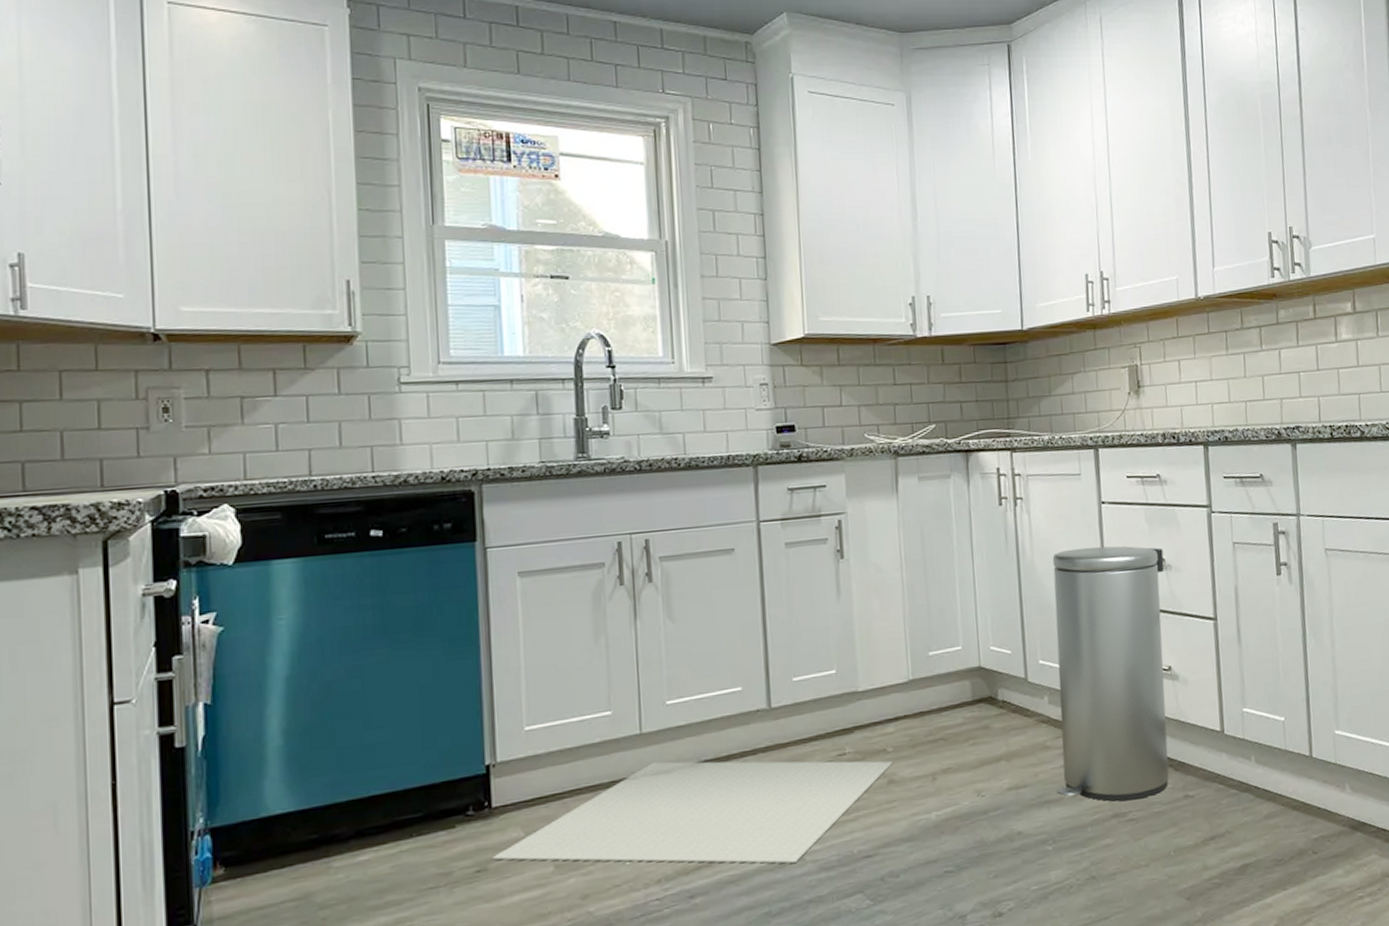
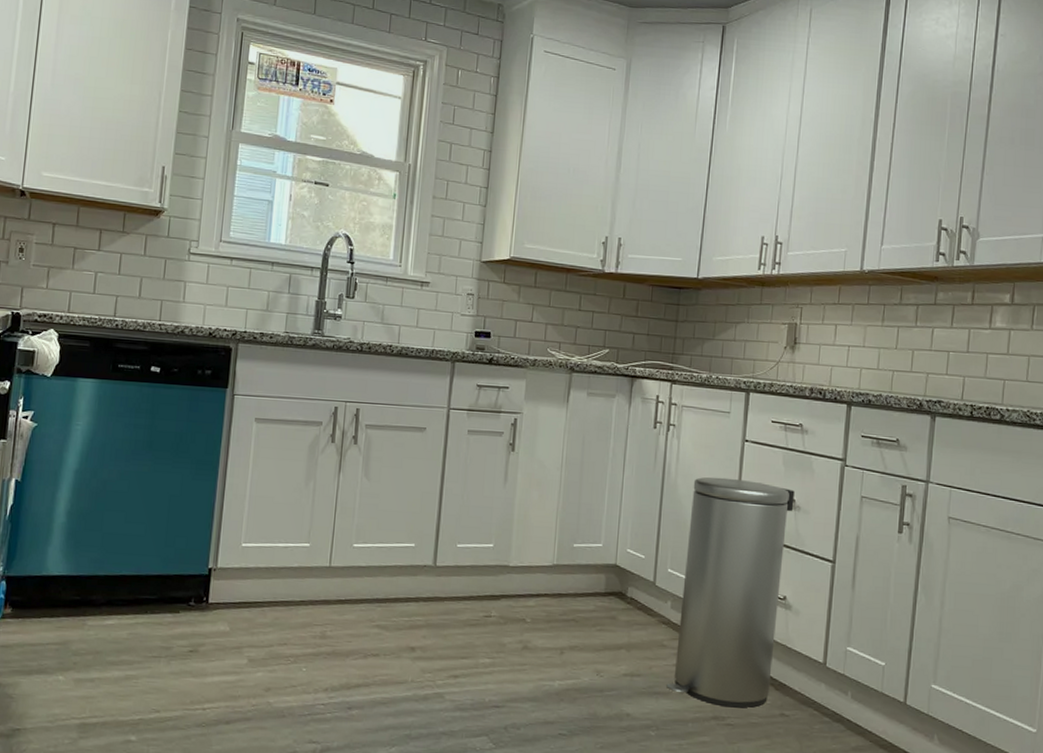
door mat: present [493,760,894,864] -> none [203,592,530,699]

